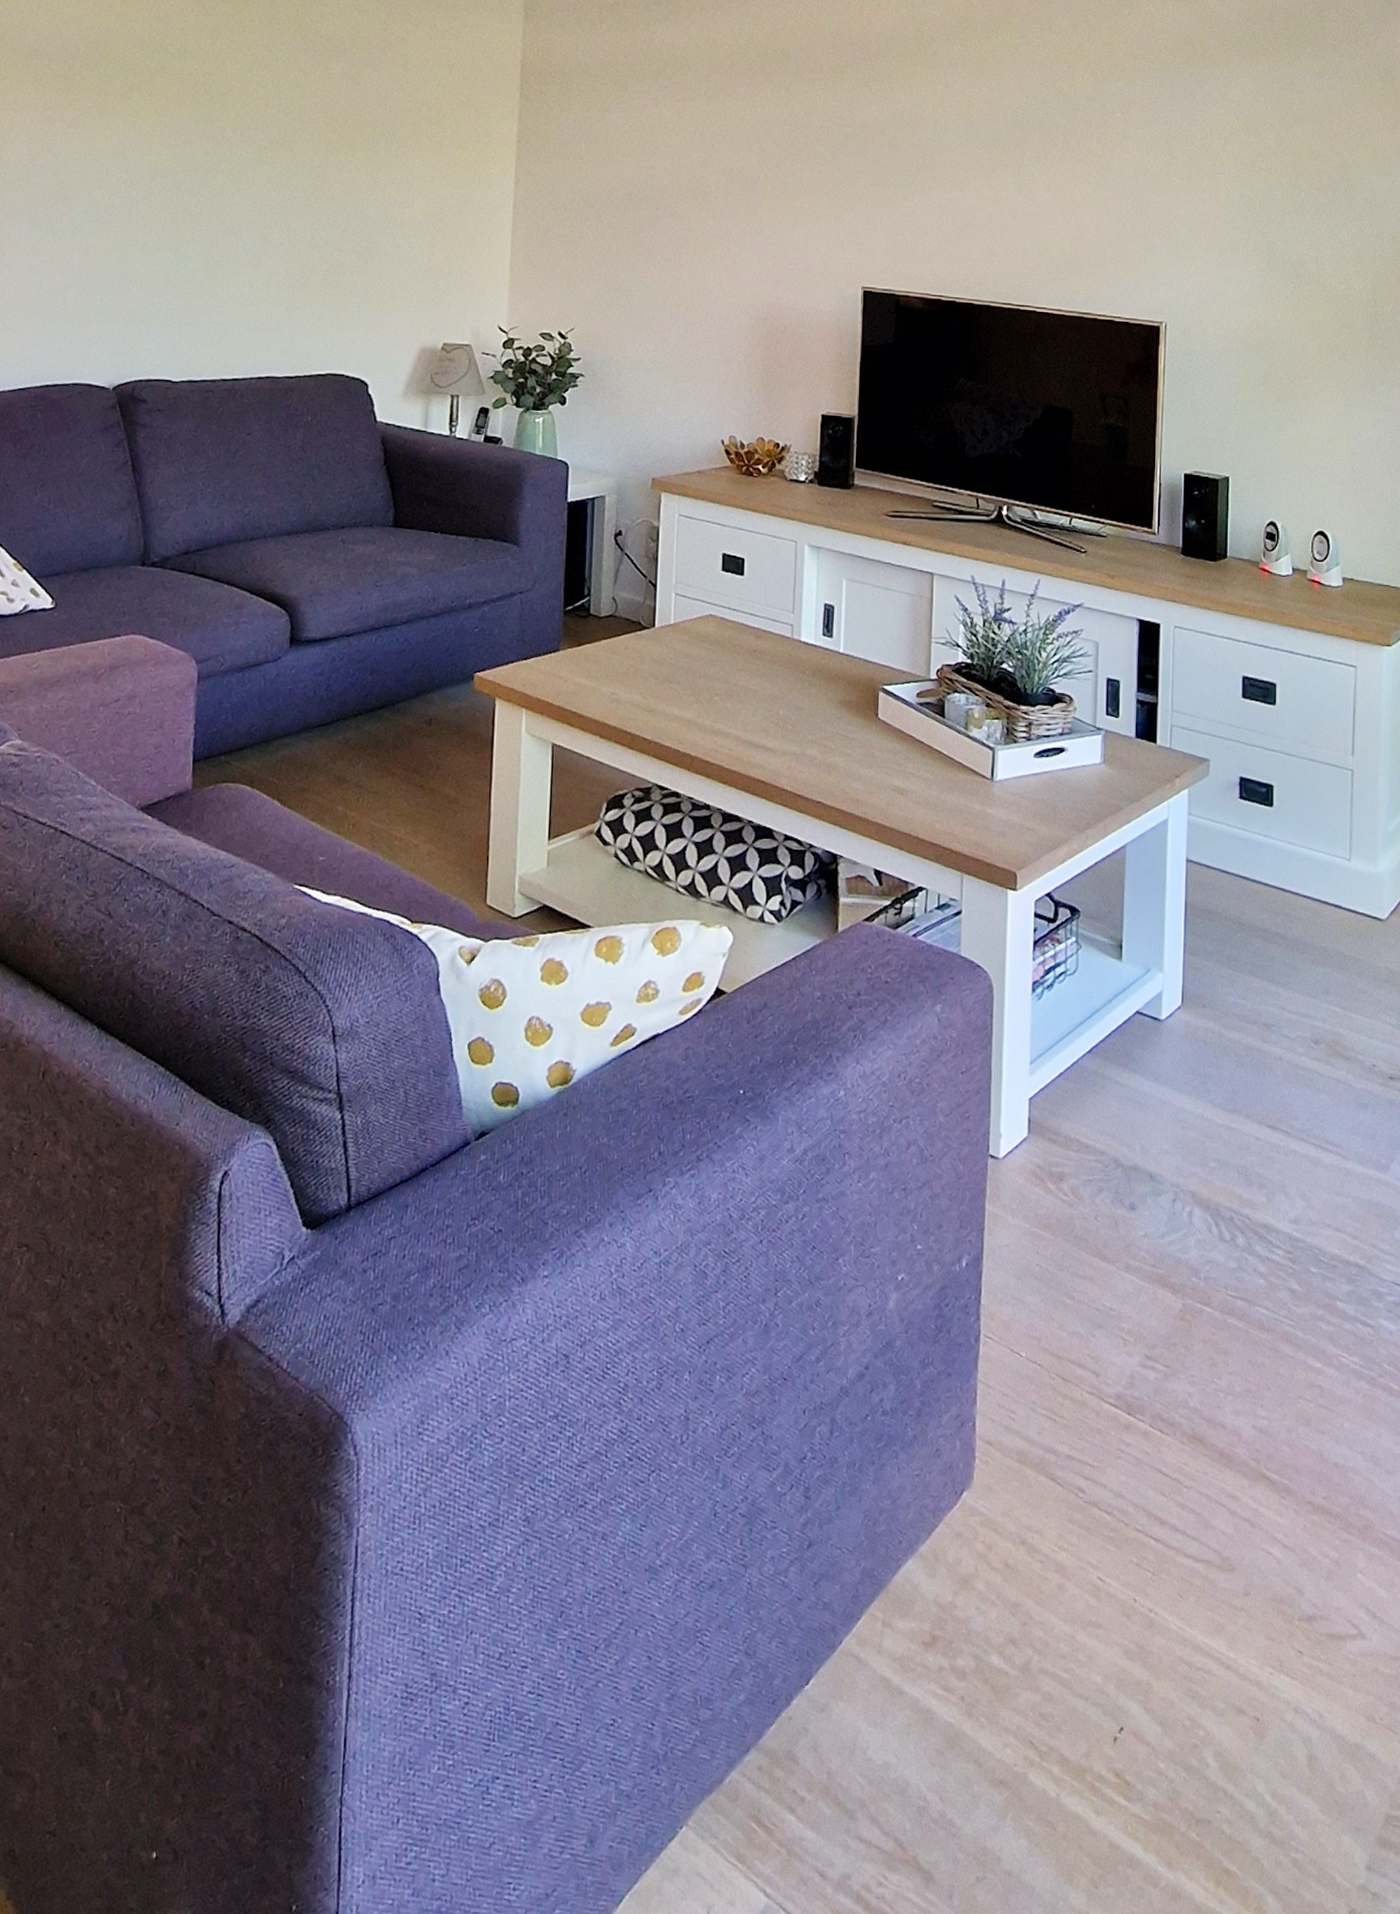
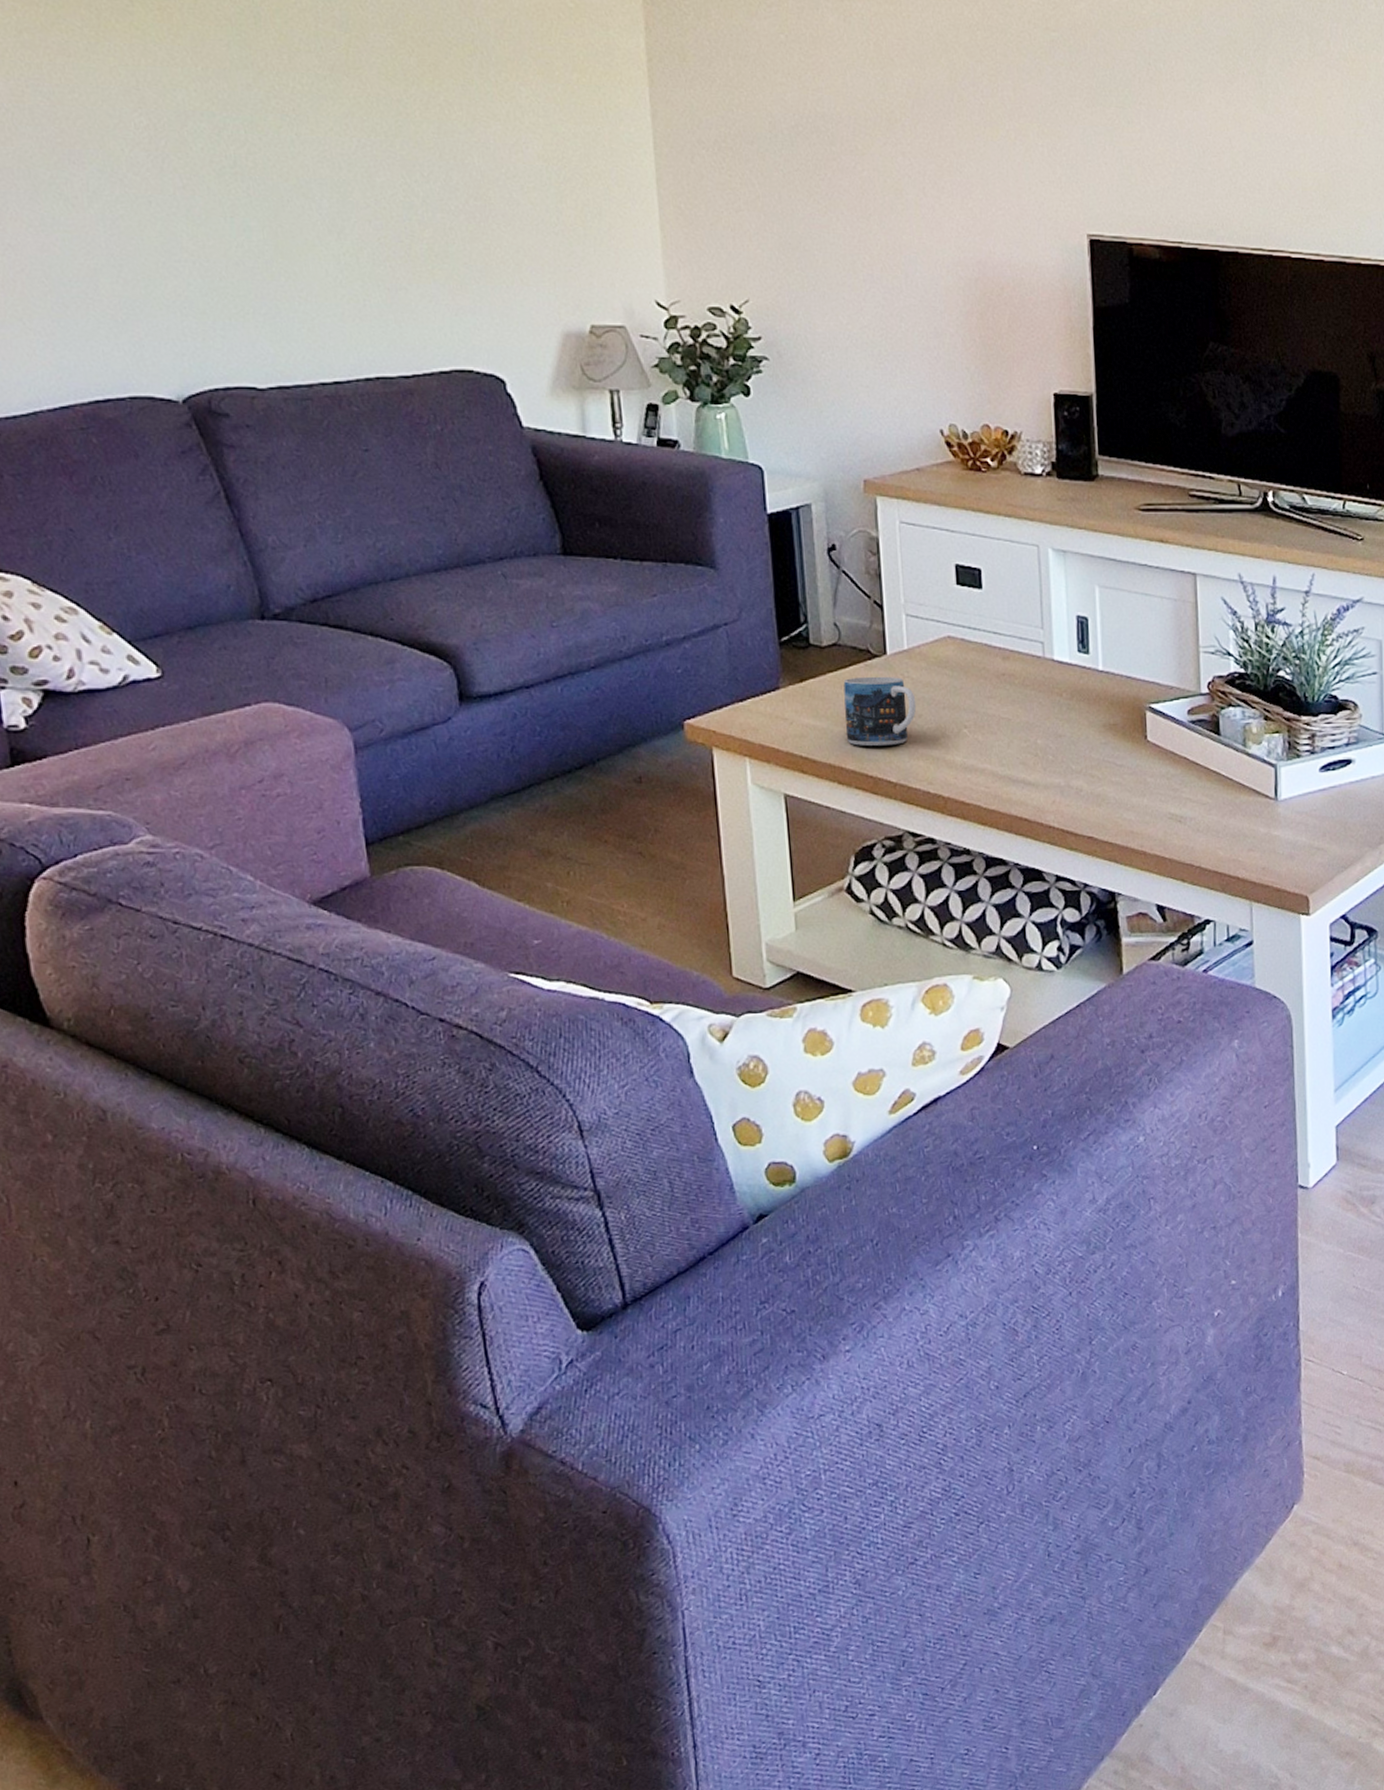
mug: none [613,645,676,707] -> present [843,676,917,746]

